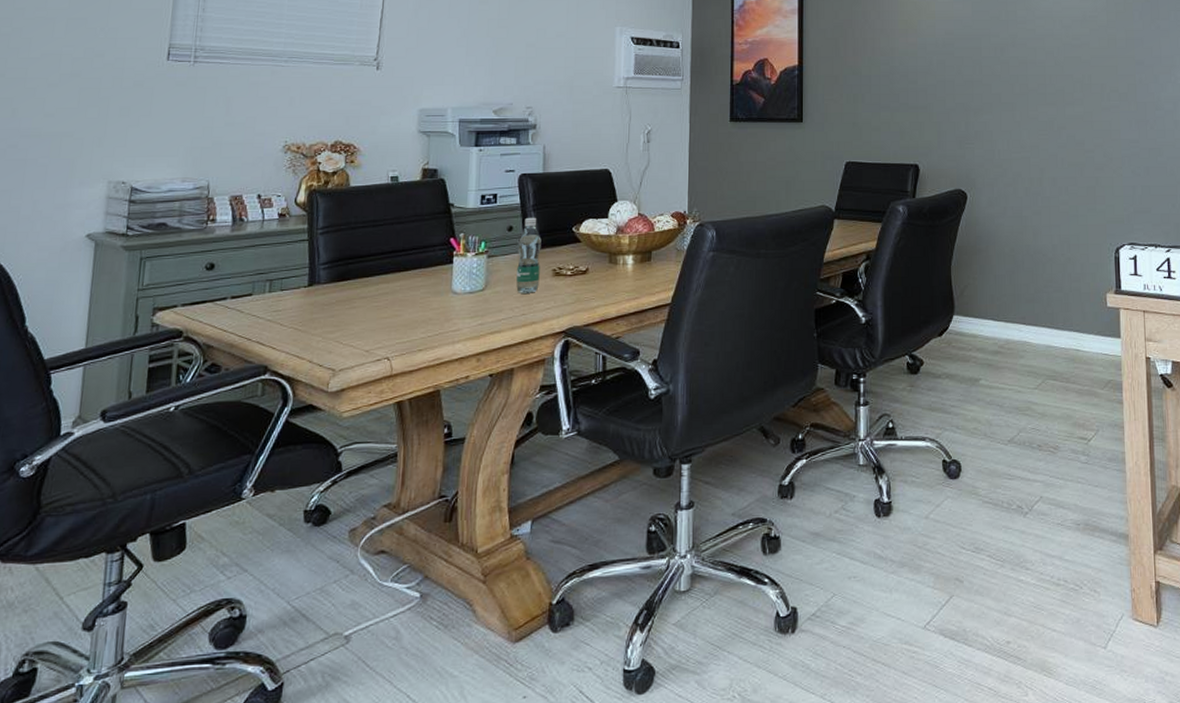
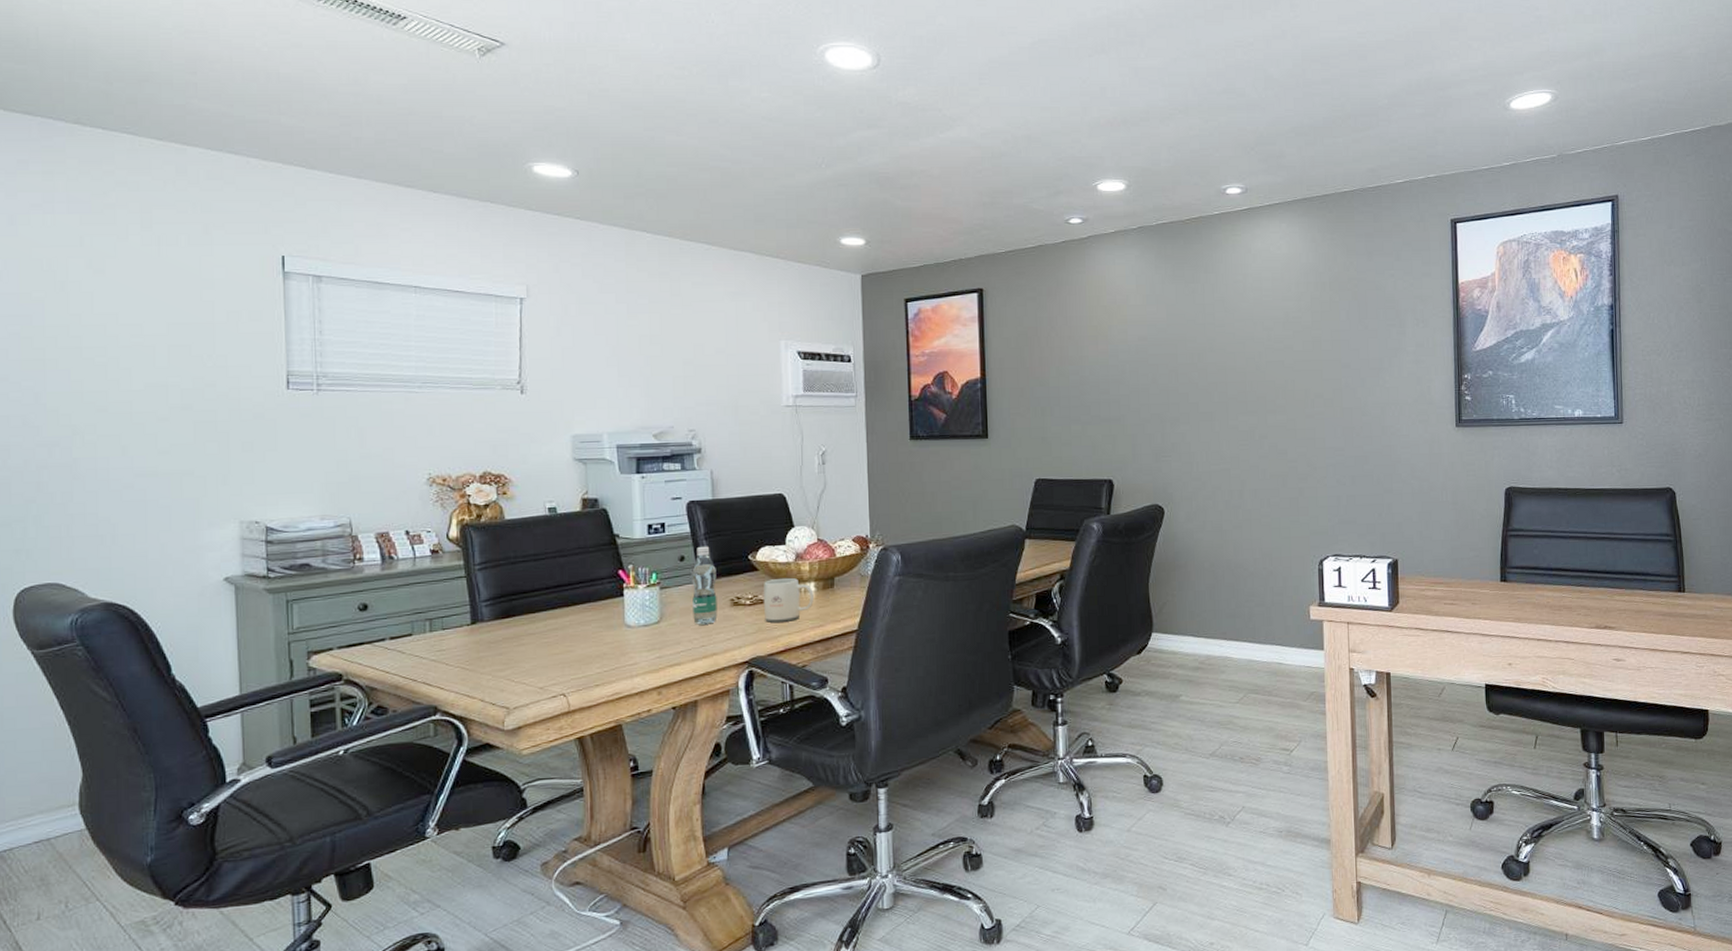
mug: none [583,250,631,293] -> present [763,577,814,623]

